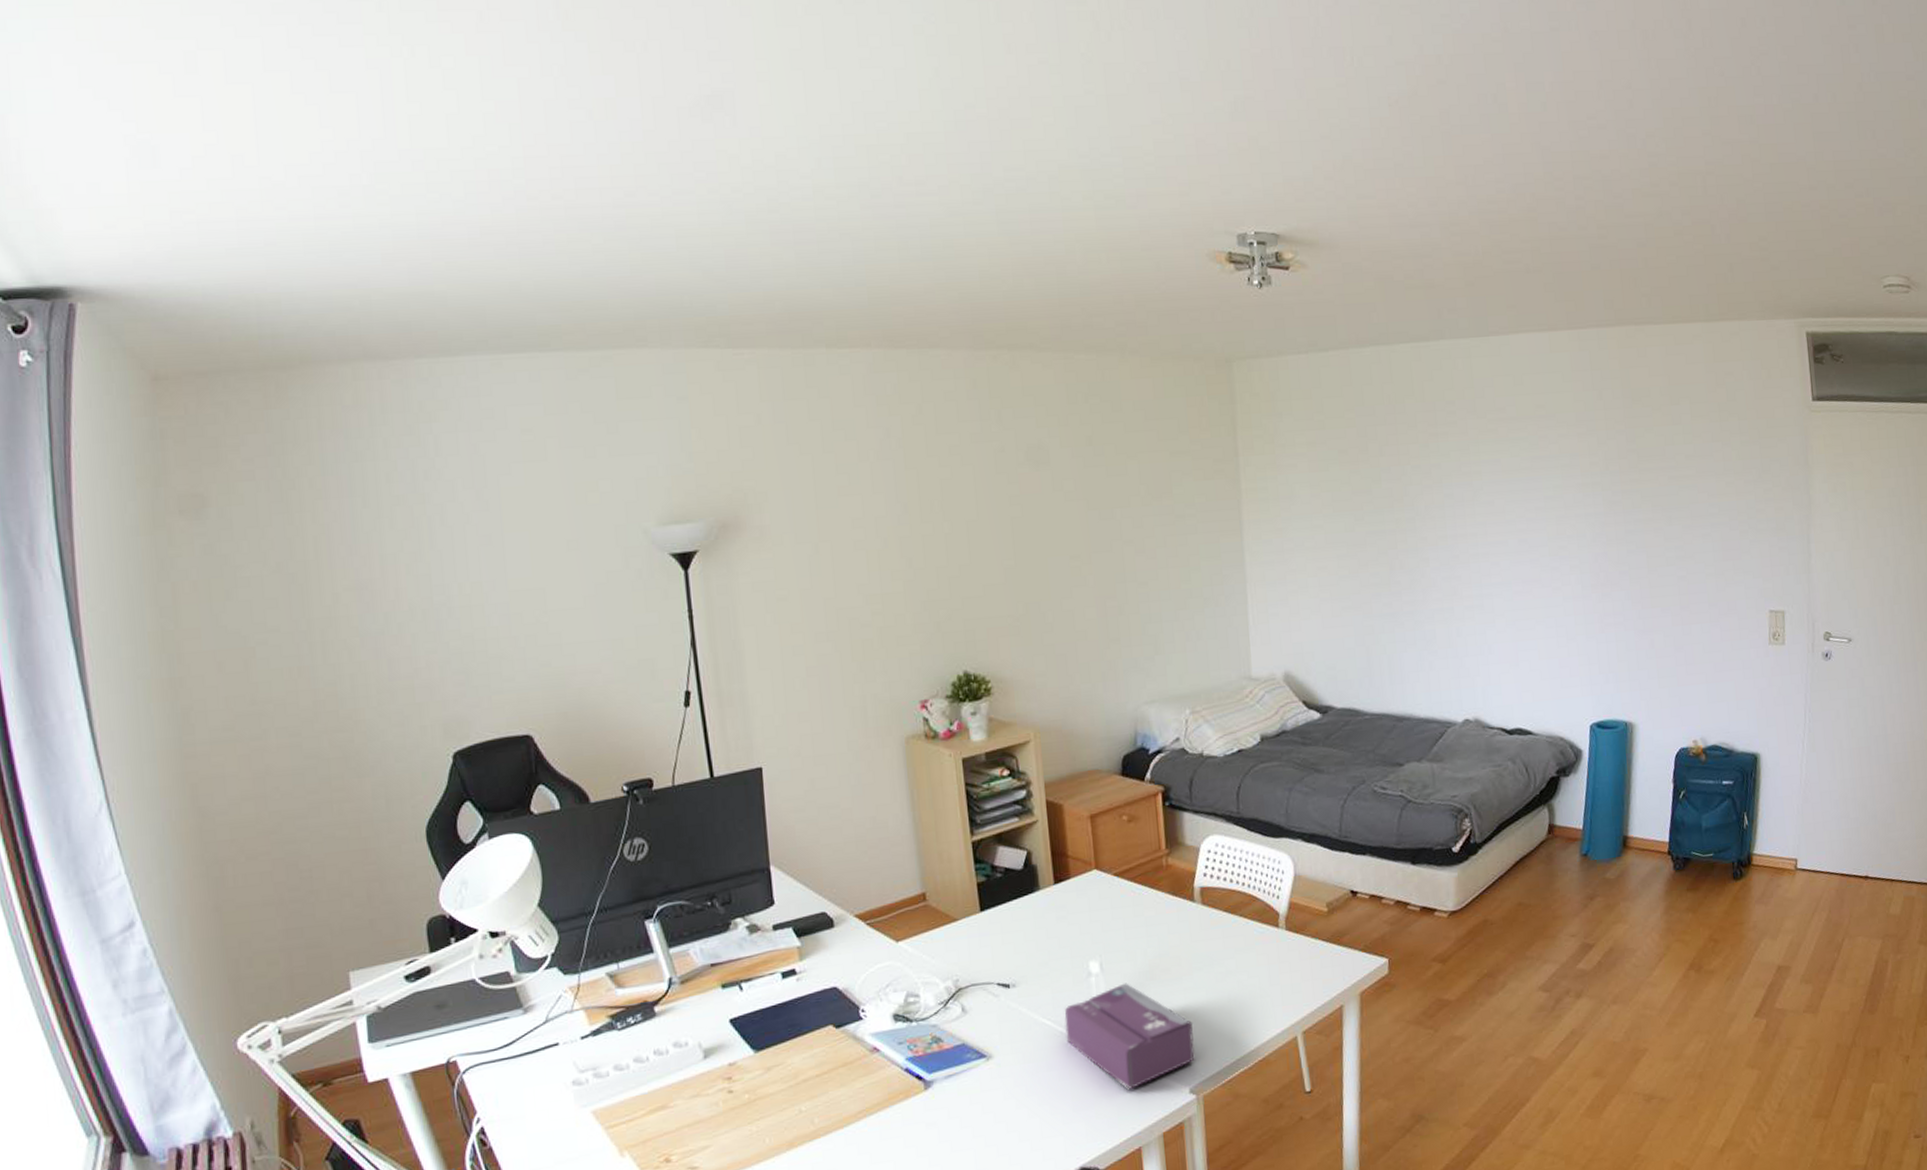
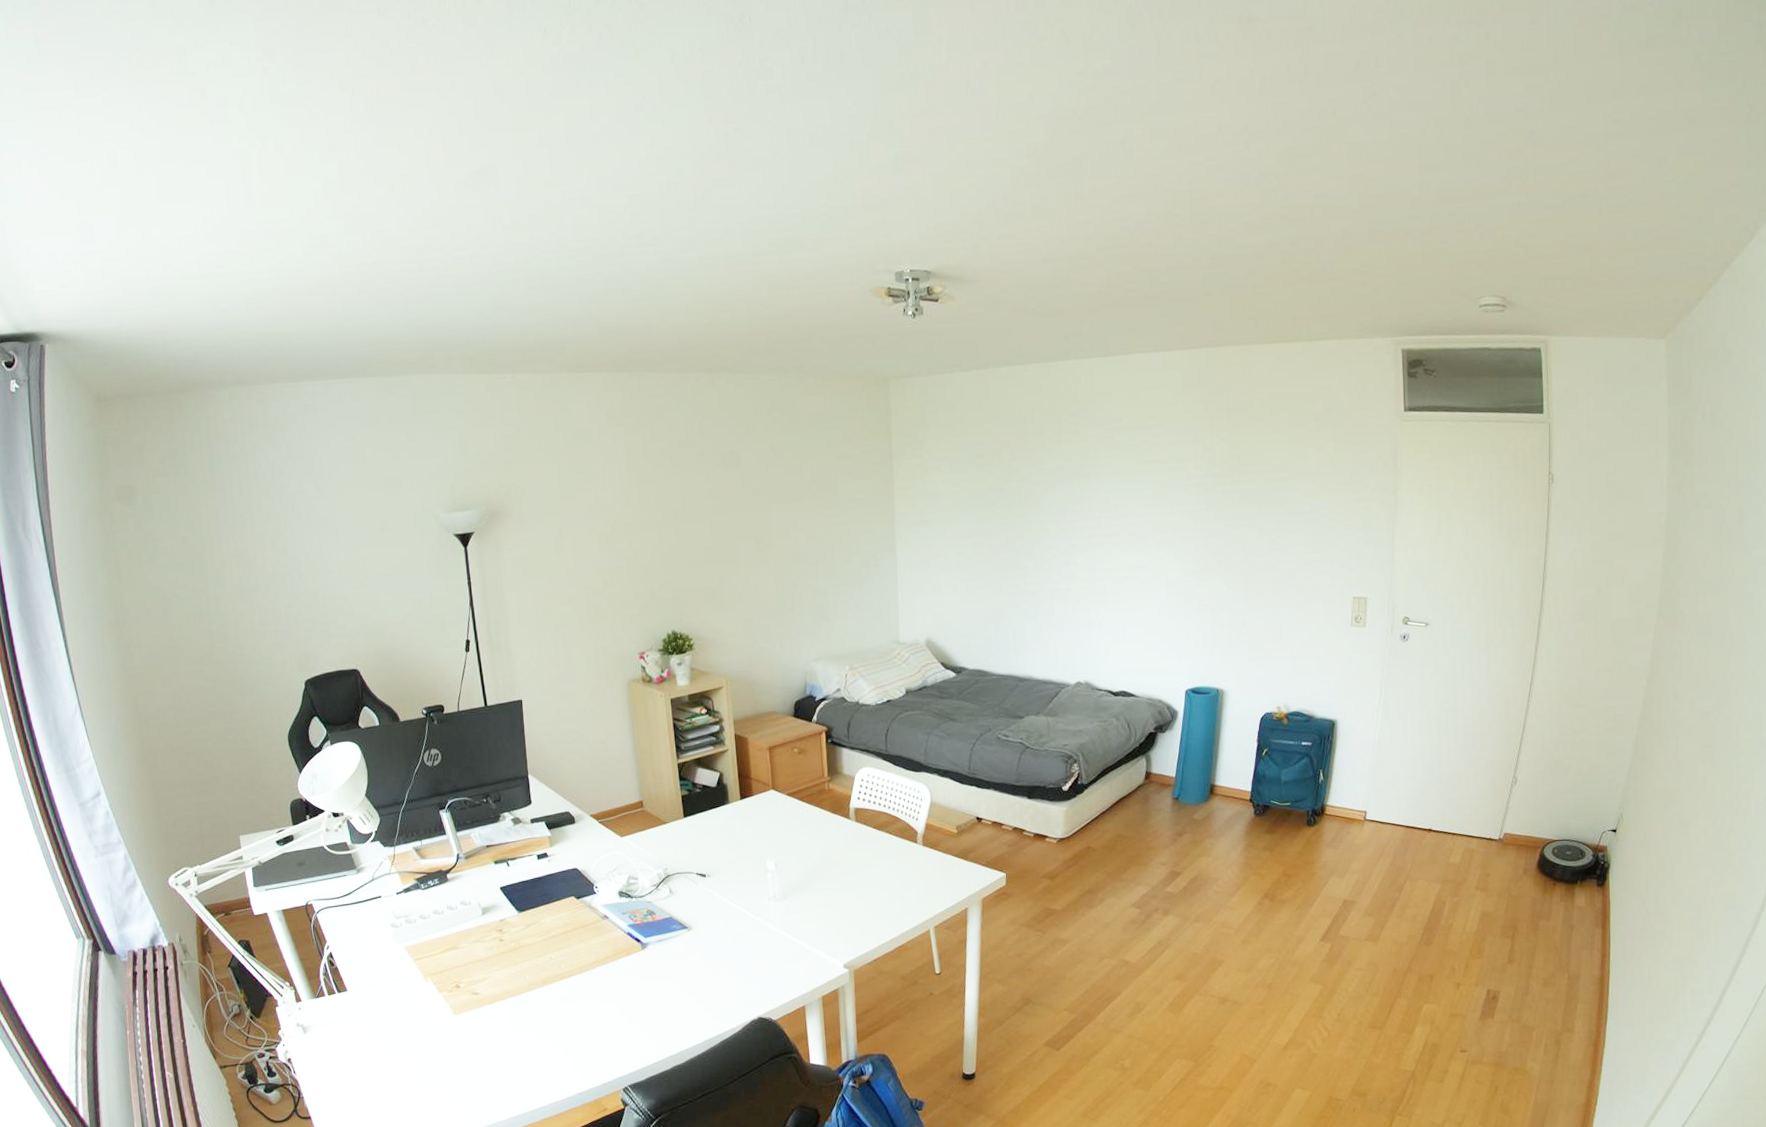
tissue box: present [1064,983,1195,1089] -> none [747,879,848,961]

